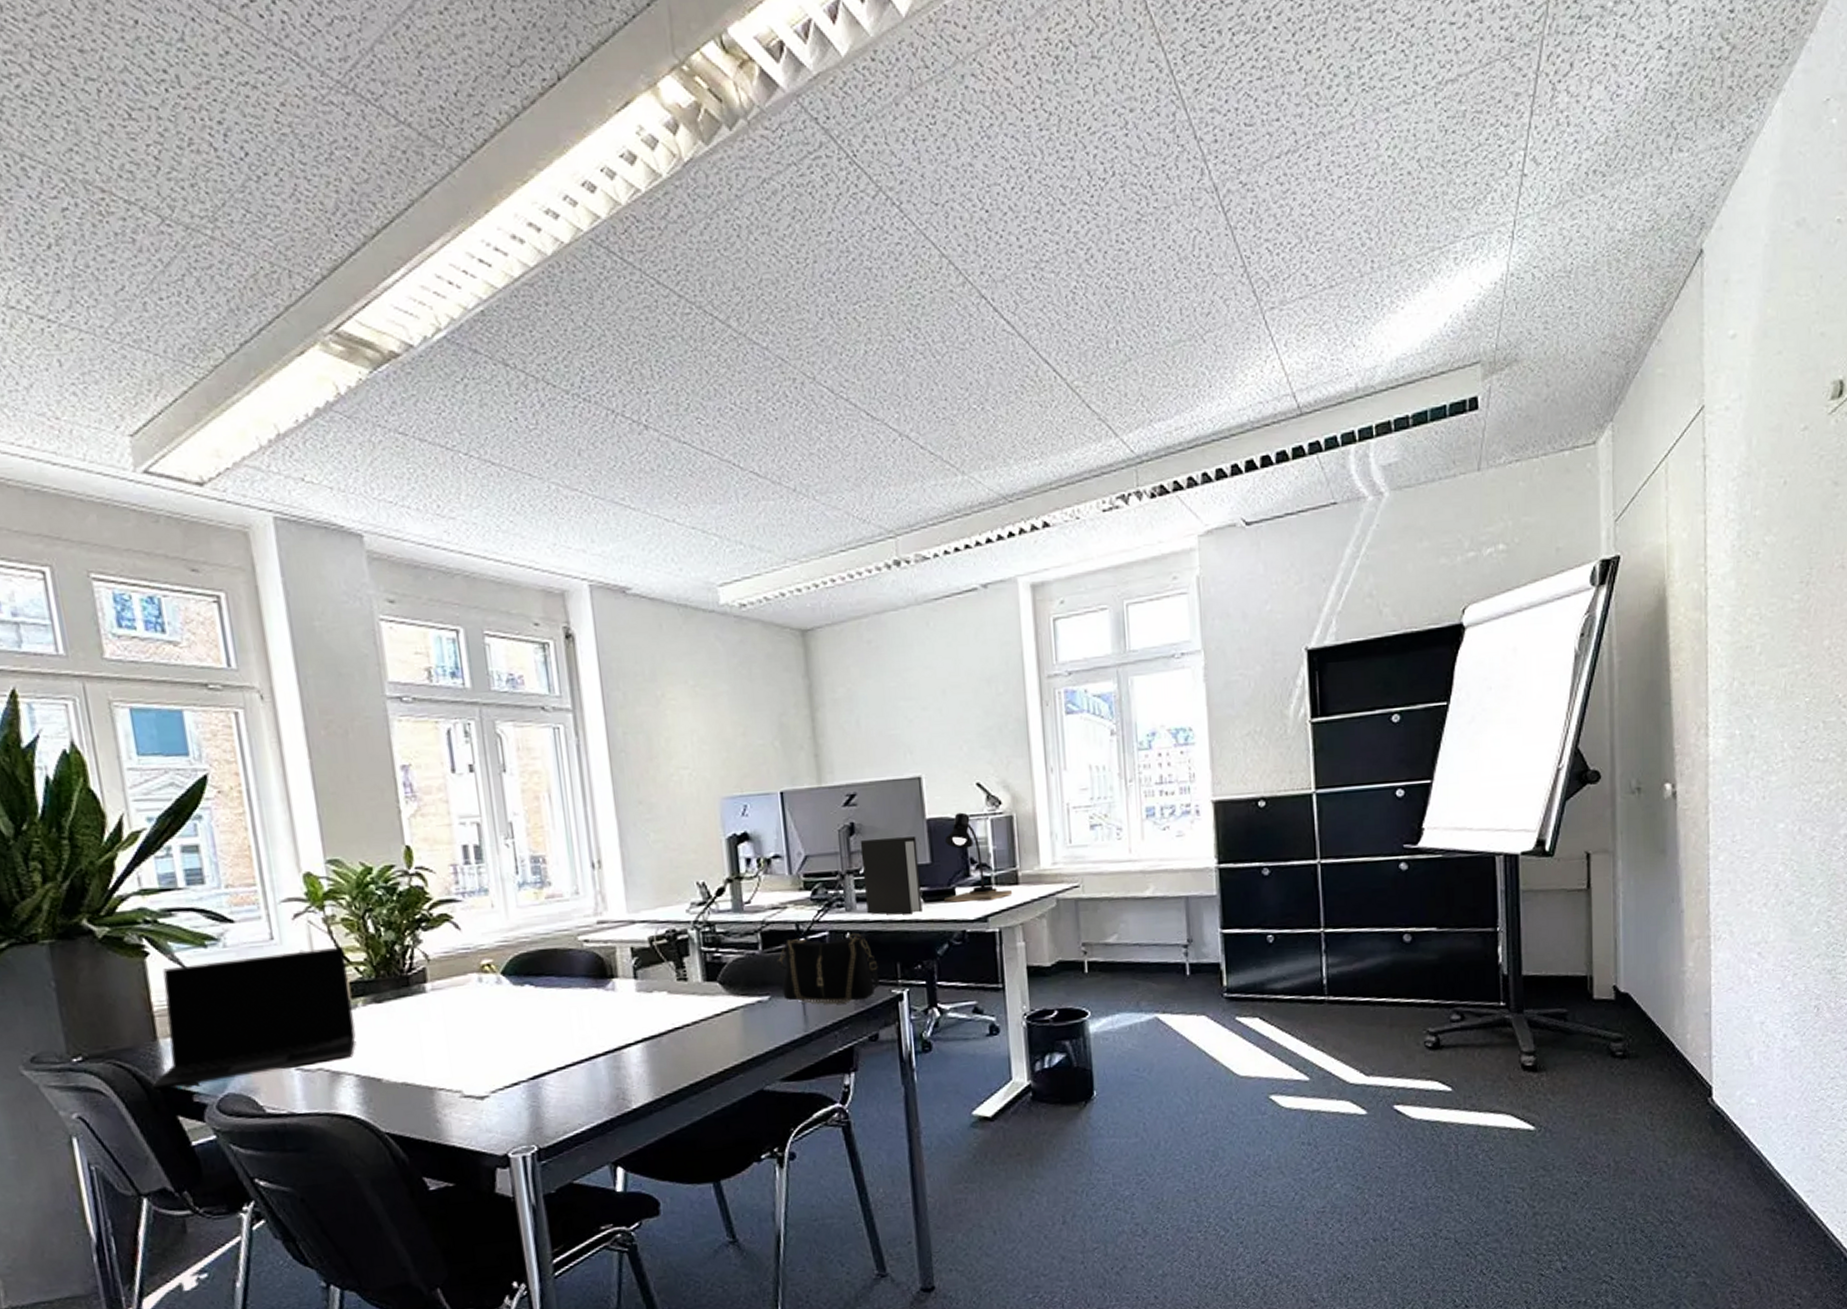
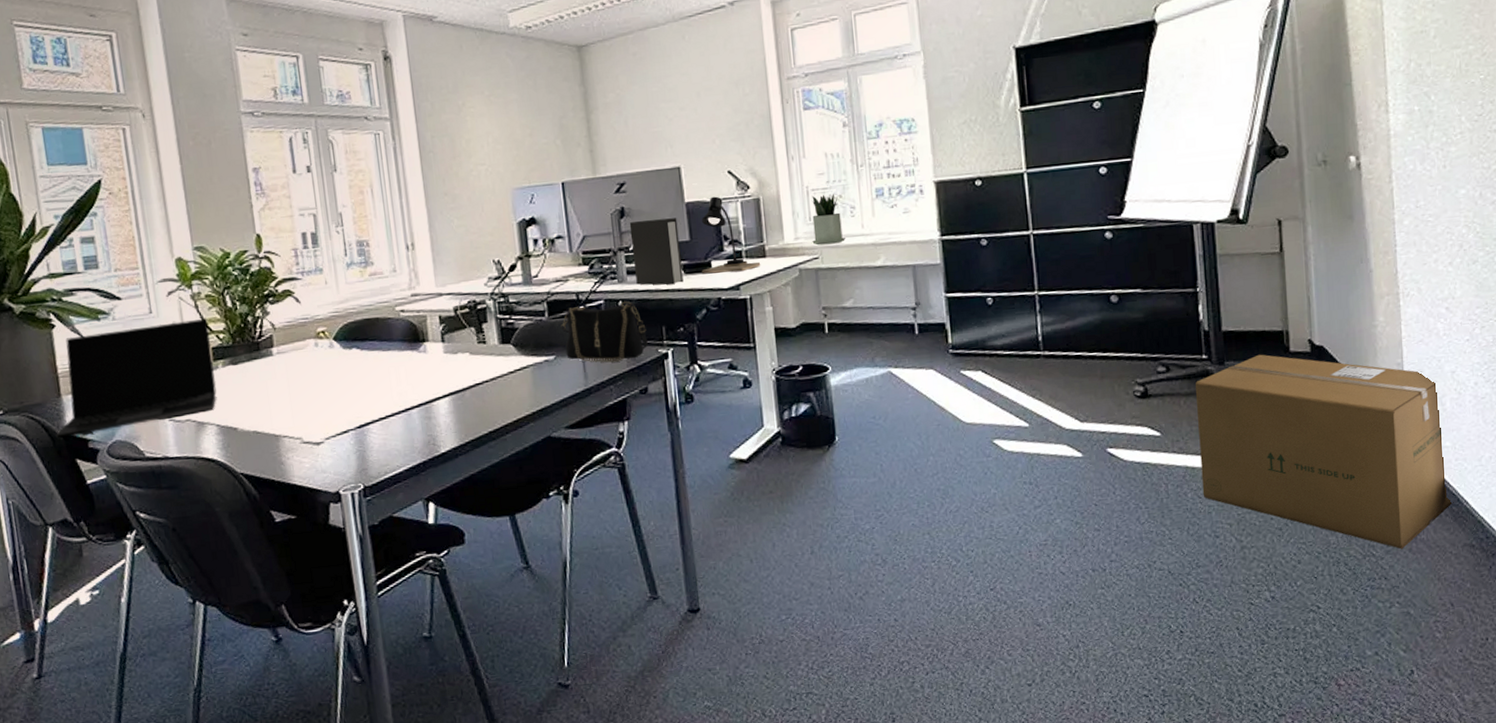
planter: none [1072,811,1110,872] -> present [812,193,845,245]
box: none [1491,1001,1756,1215] -> present [1195,354,1454,549]

